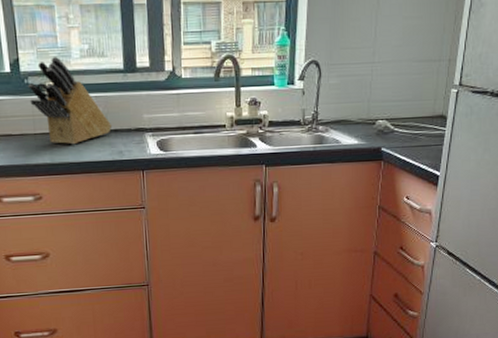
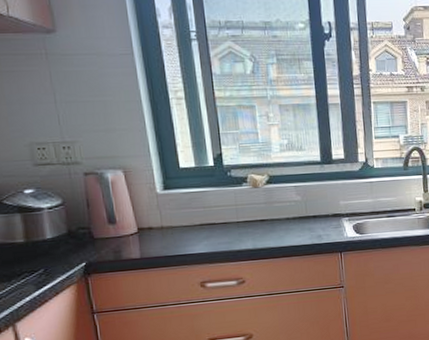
knife block: present [28,57,113,145] -> none [231,151,311,231]

